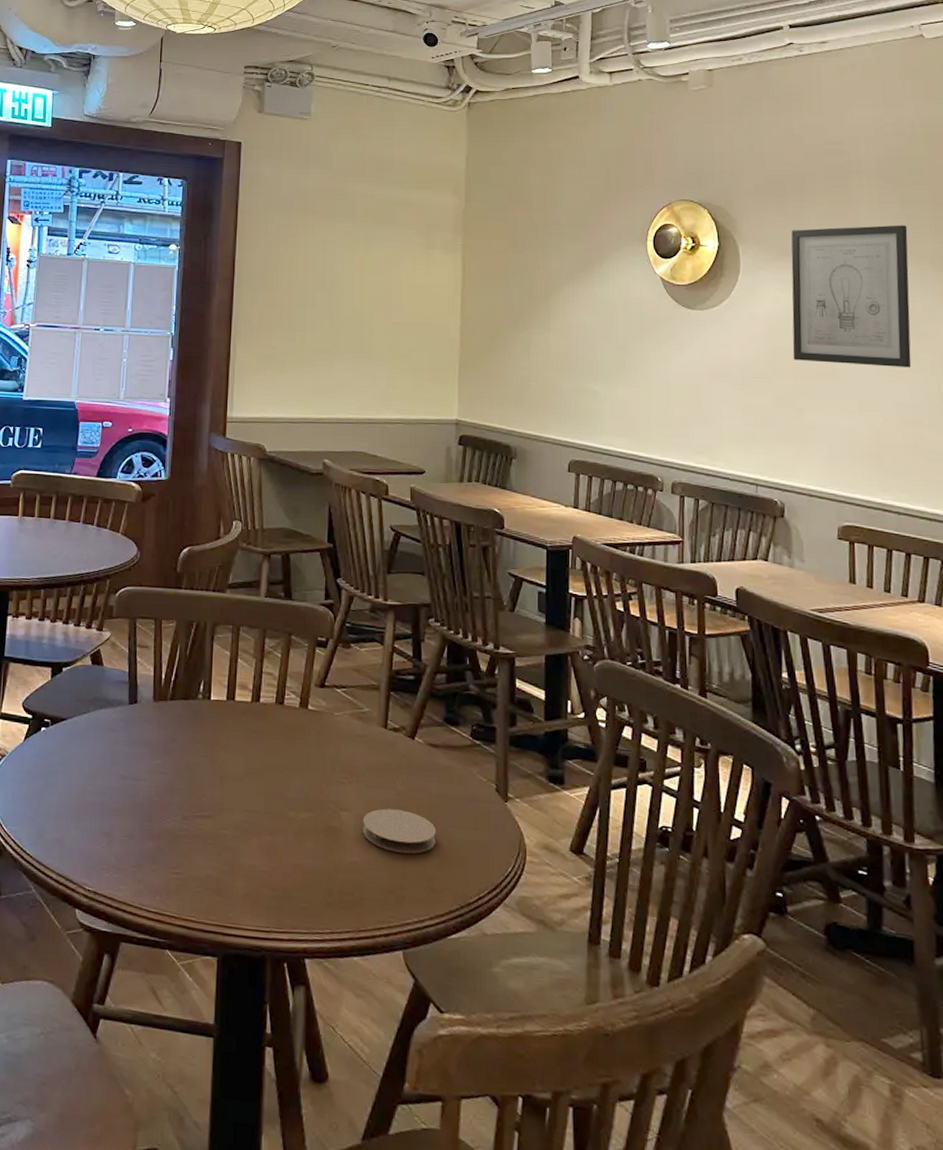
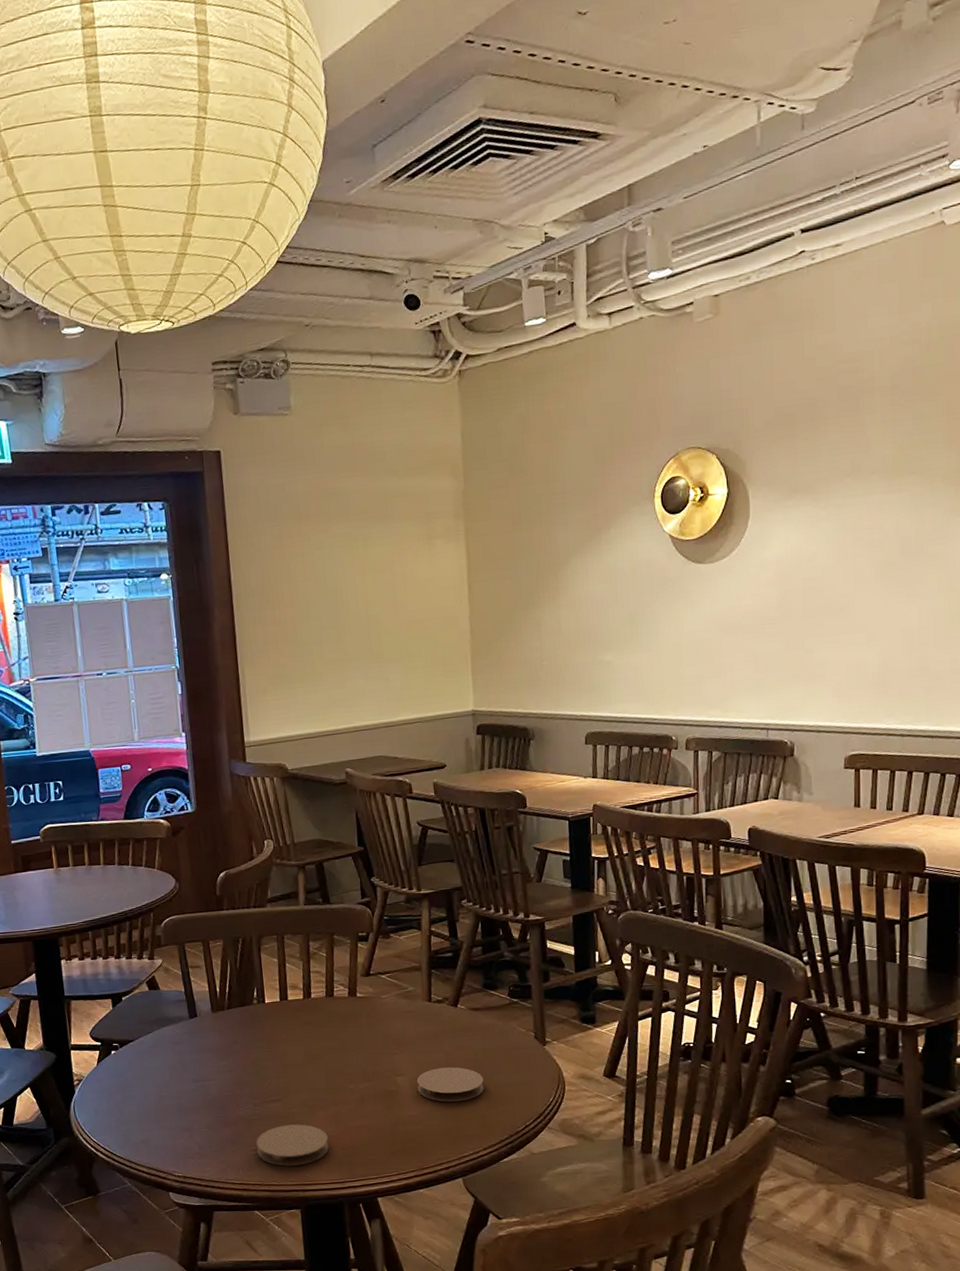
coaster: none [179,848,258,902] -> present [256,1124,329,1166]
wall art: present [791,225,912,368] -> none [801,442,920,601]

